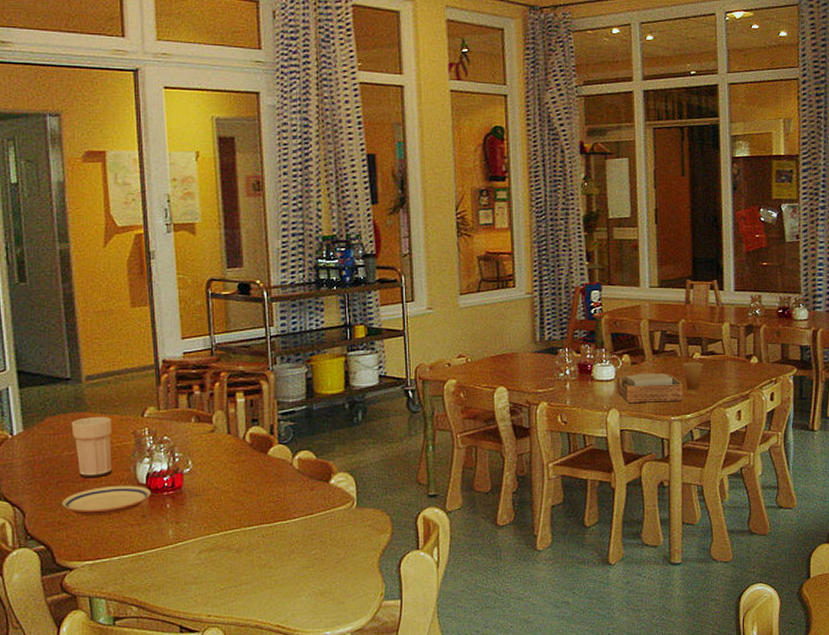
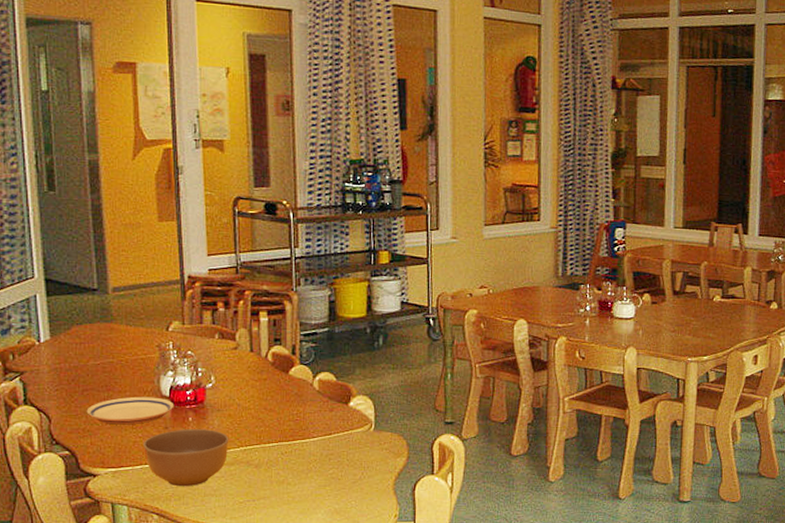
cup: present [71,417,113,478] -> none [97,328,138,388]
bowl: none [120,515,209,576] -> present [142,429,229,487]
napkin holder: present [616,373,683,403] -> none [635,313,702,344]
cup: present [683,362,704,390] -> none [703,305,724,332]

